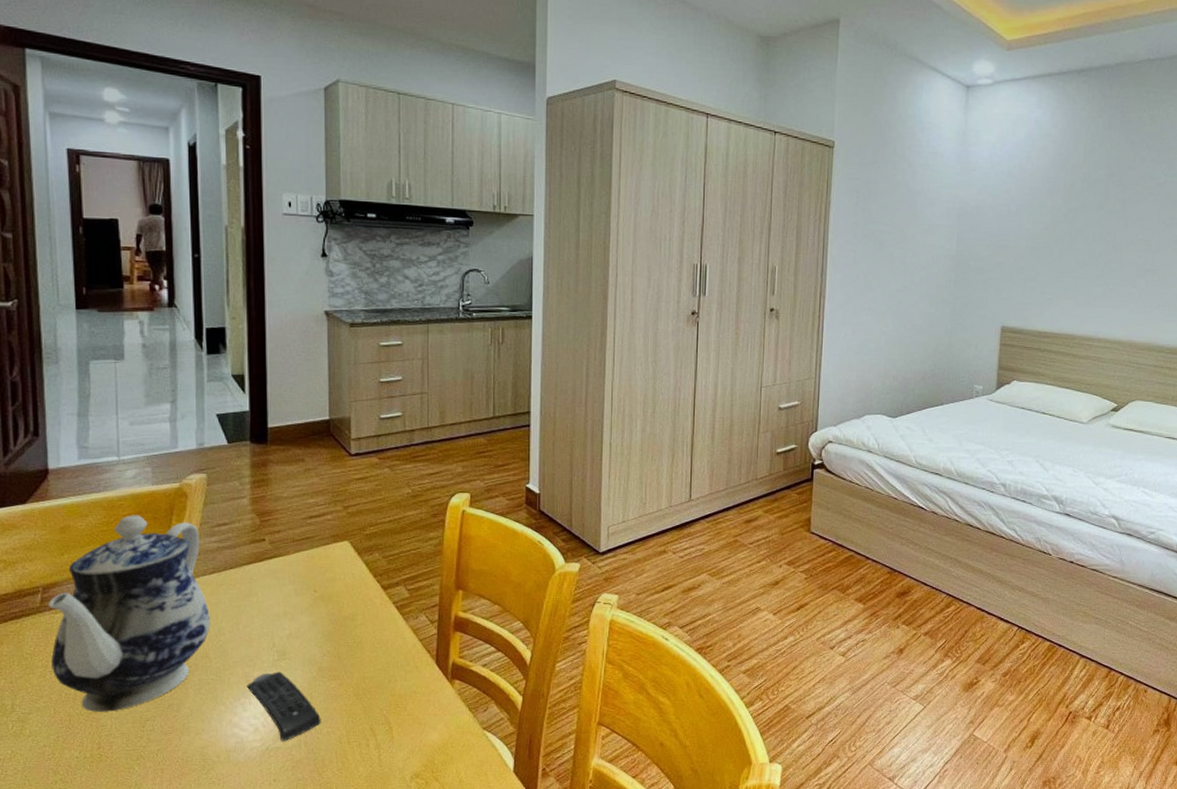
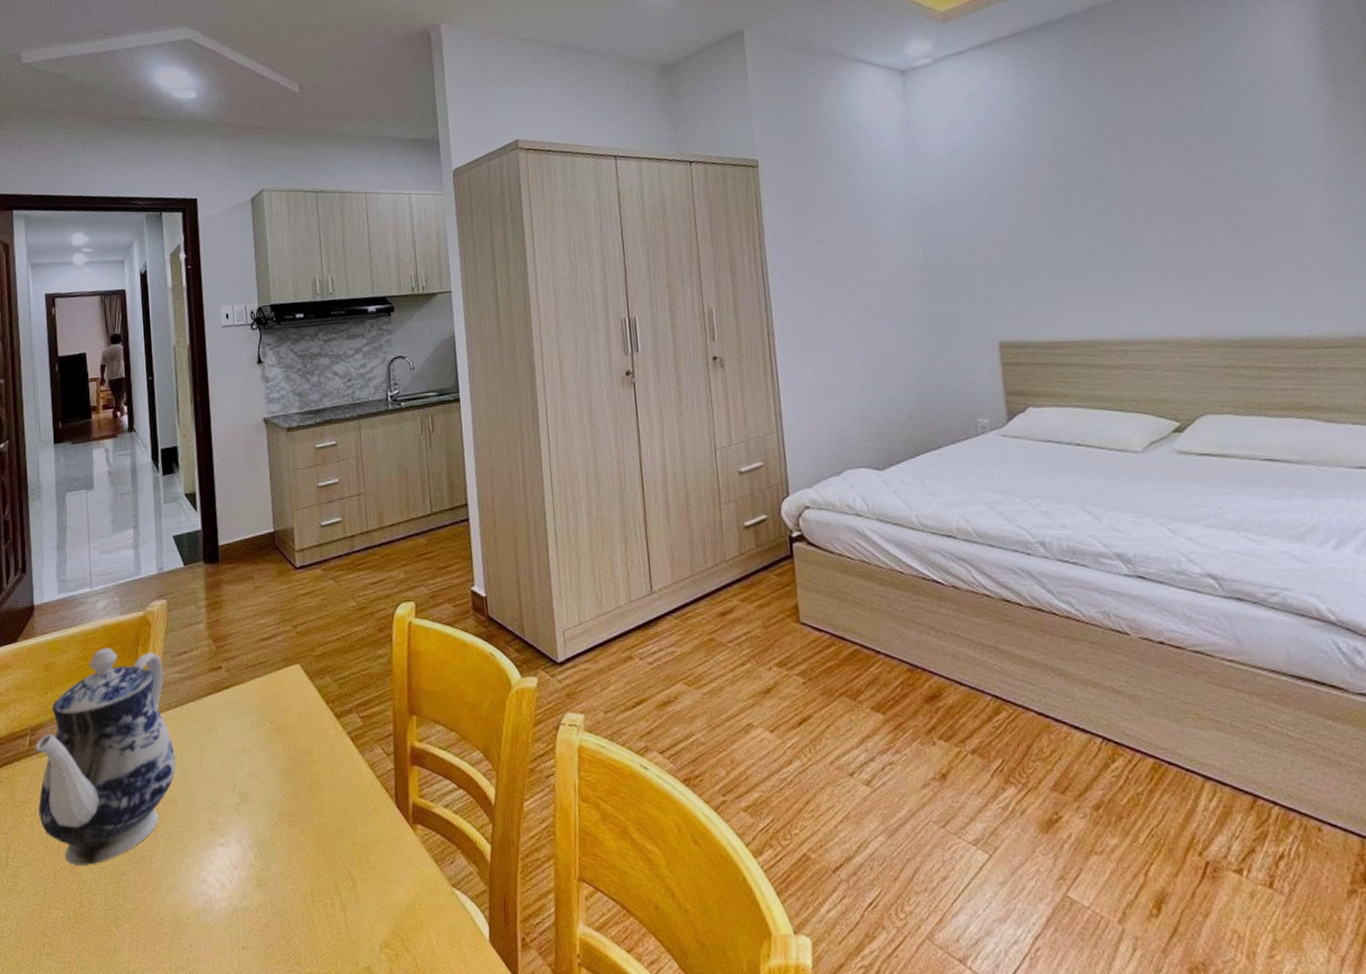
remote control: present [247,671,321,742] -> none [212,817,285,901]

